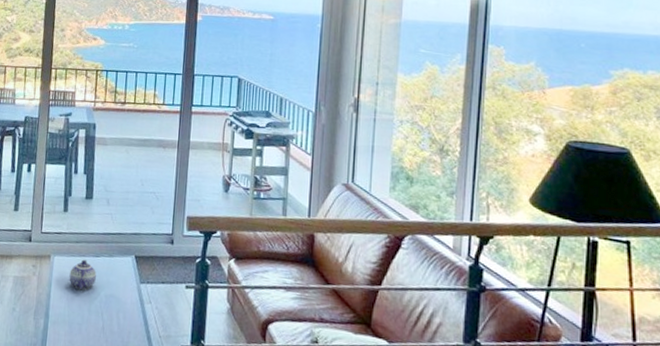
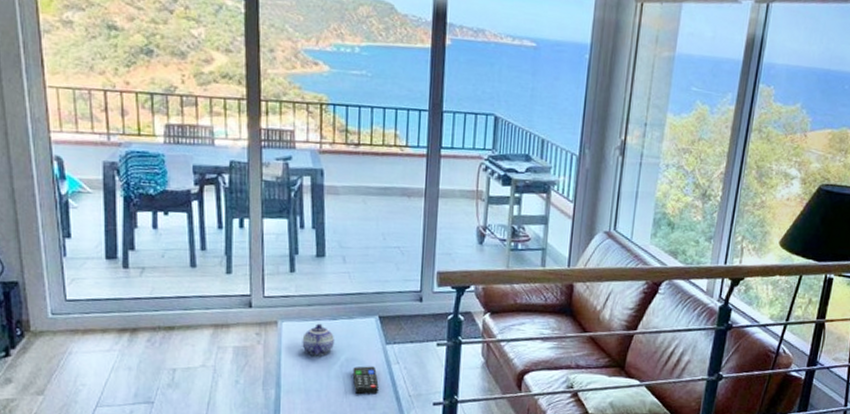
remote control: none [110,303,133,332] -> present [352,366,379,395]

